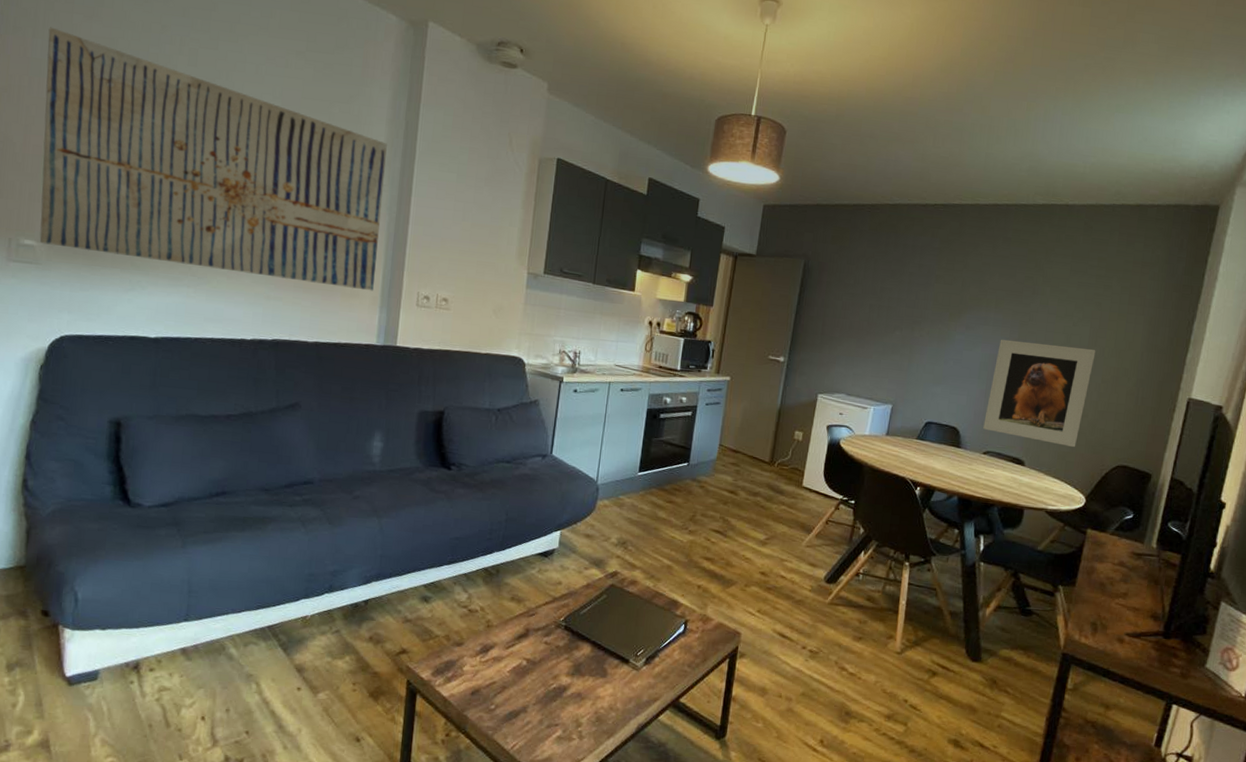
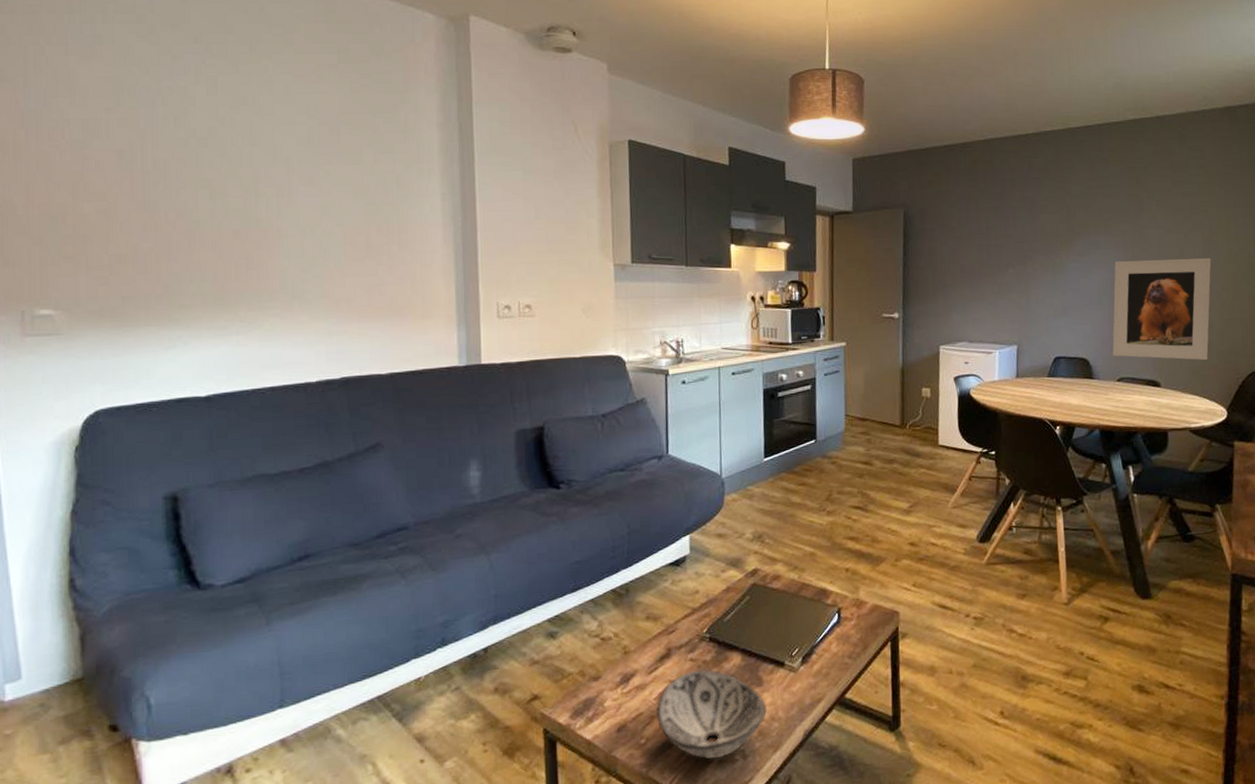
wall art: present [39,27,388,291] -> none [42,73,447,312]
decorative bowl: none [507,653,608,735] -> present [655,670,768,759]

